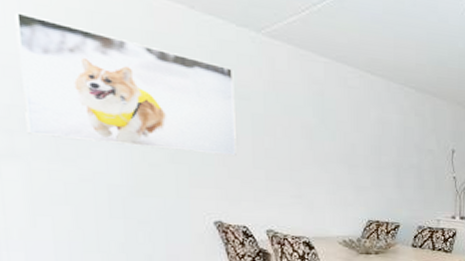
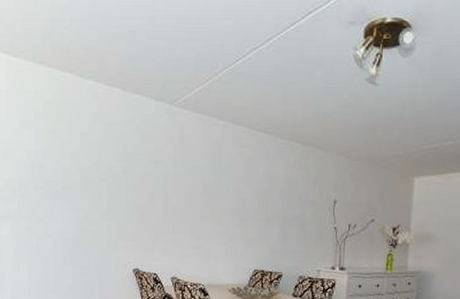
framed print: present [14,12,237,155] -> none [13,109,152,212]

